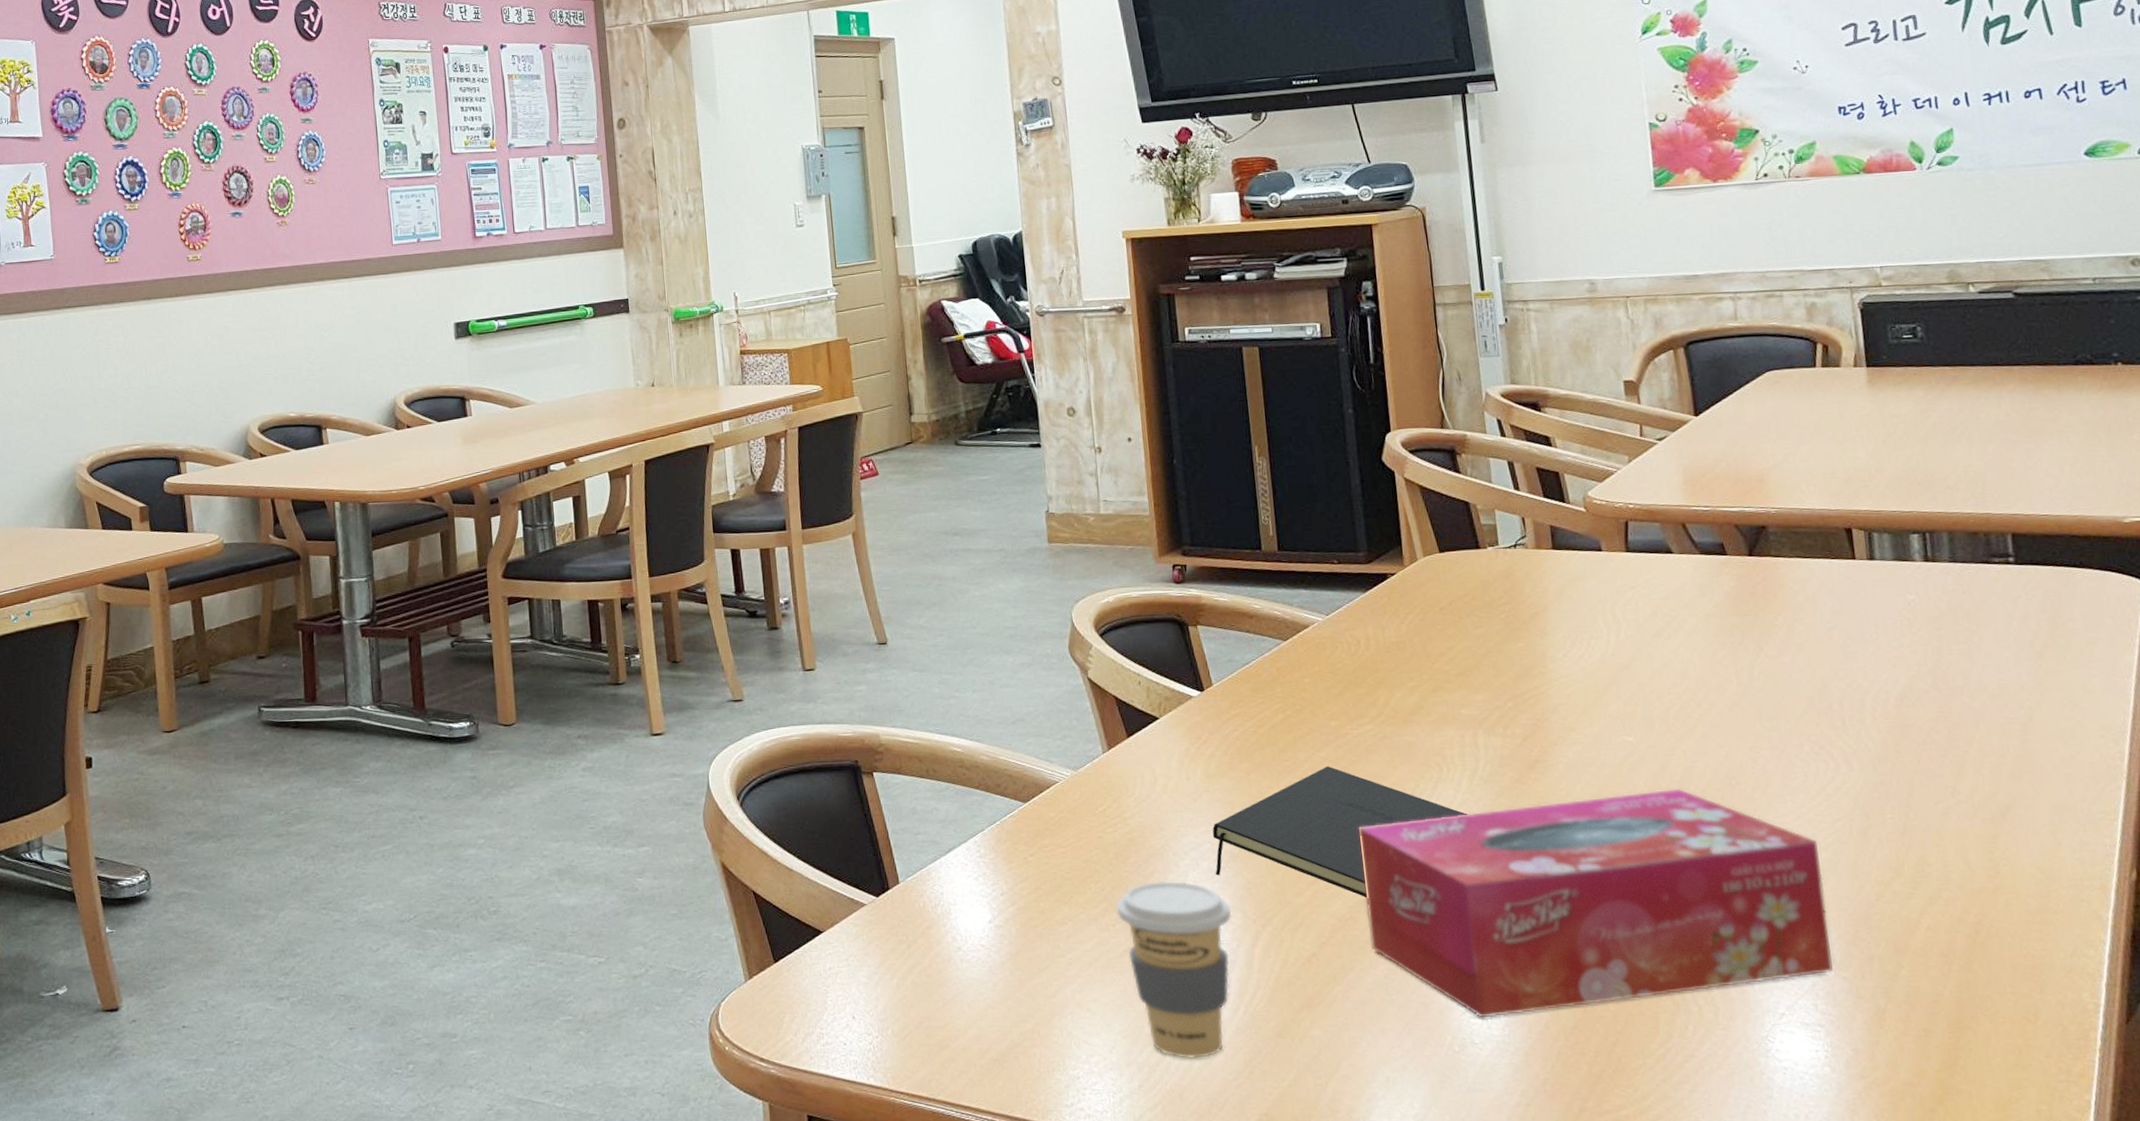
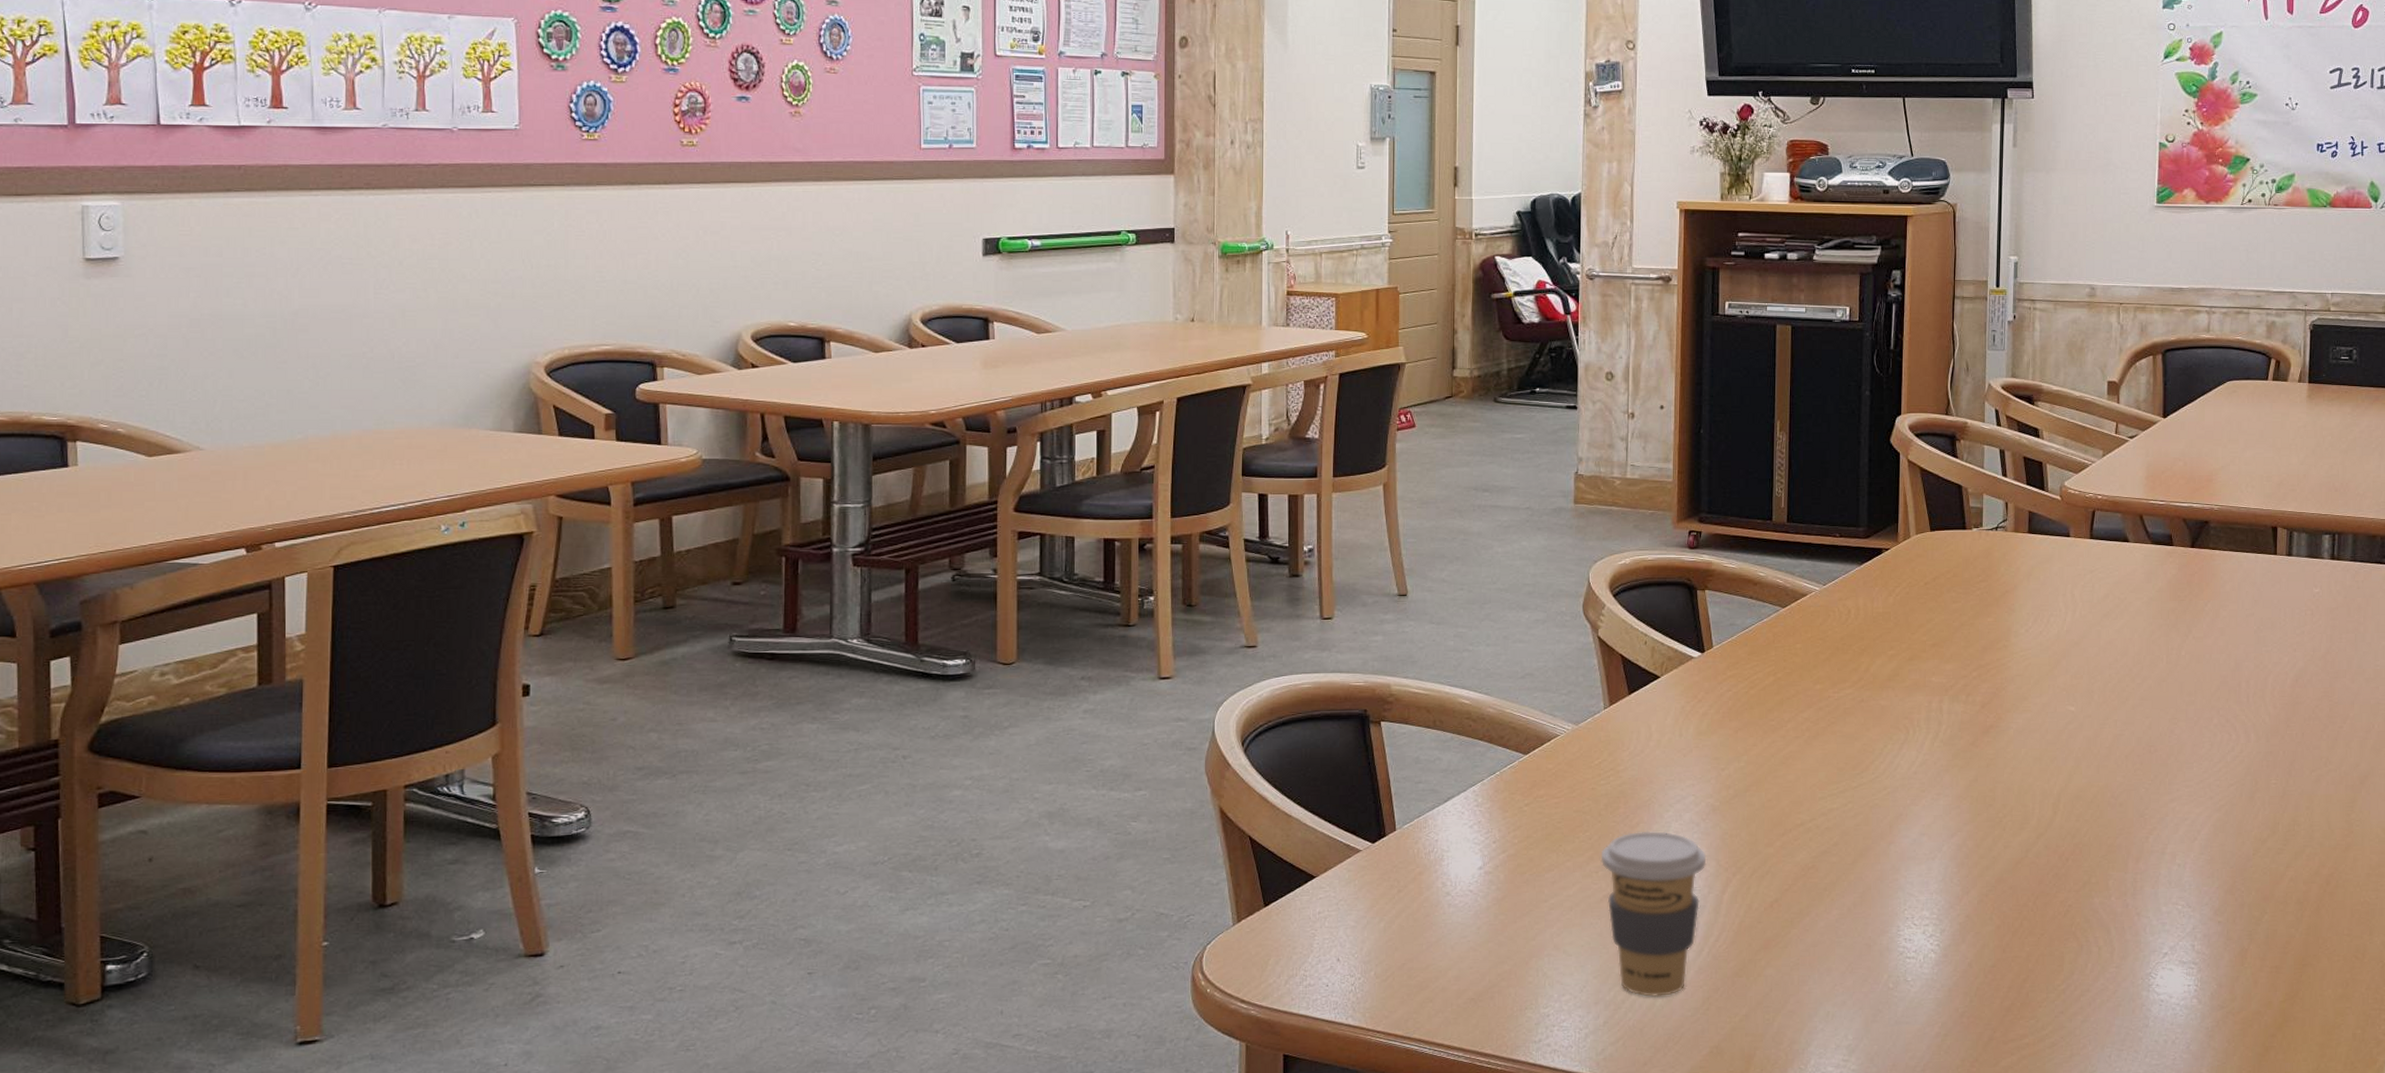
notepad: present [1212,766,1468,897] -> none [1695,727,1926,848]
tissue box: present [1358,788,1833,1018] -> none [1828,753,2214,958]

